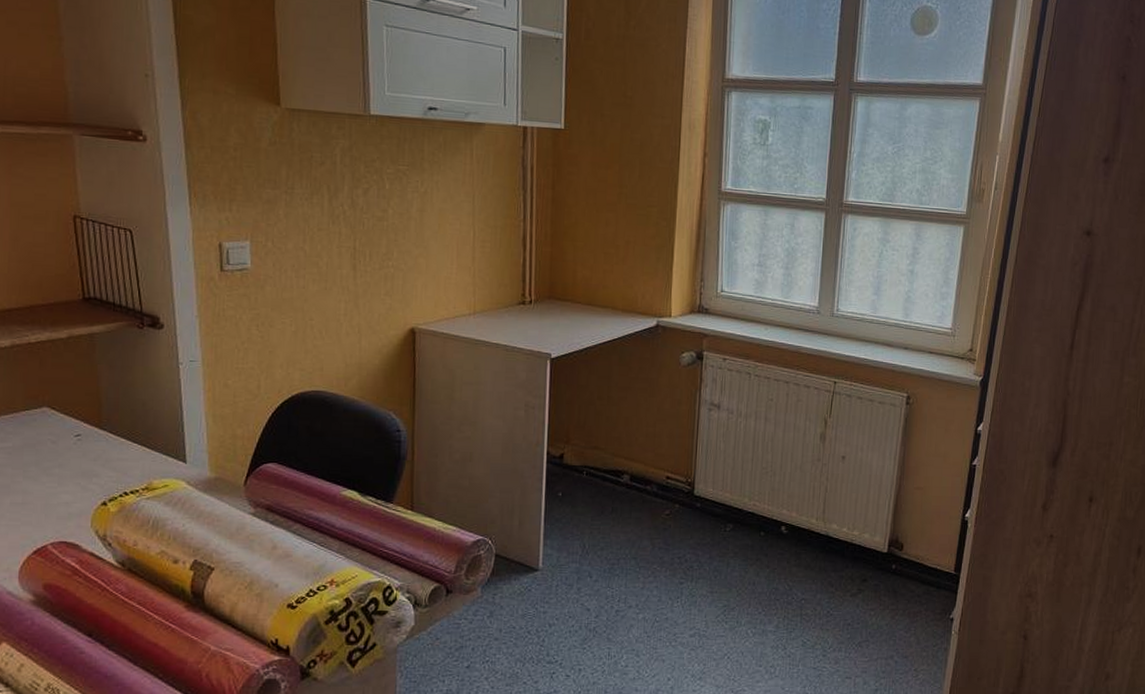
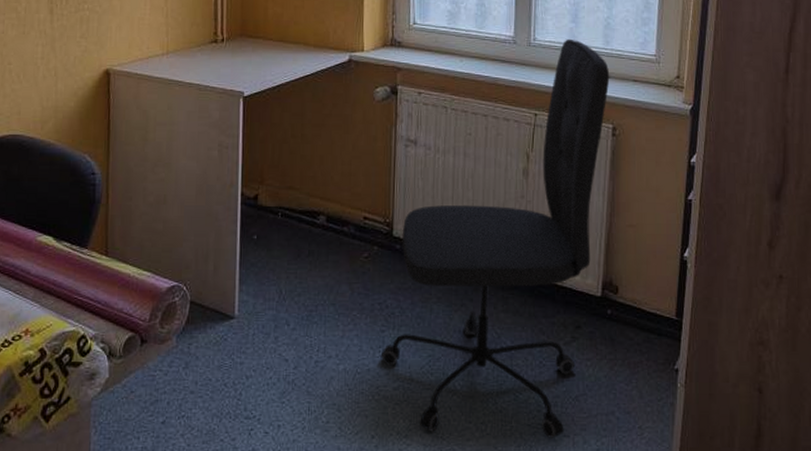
office chair: none [678,310,908,680] -> present [380,38,610,438]

